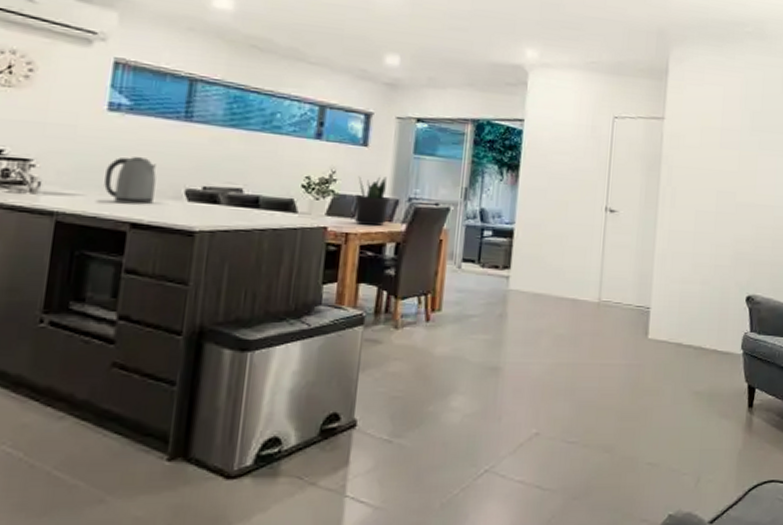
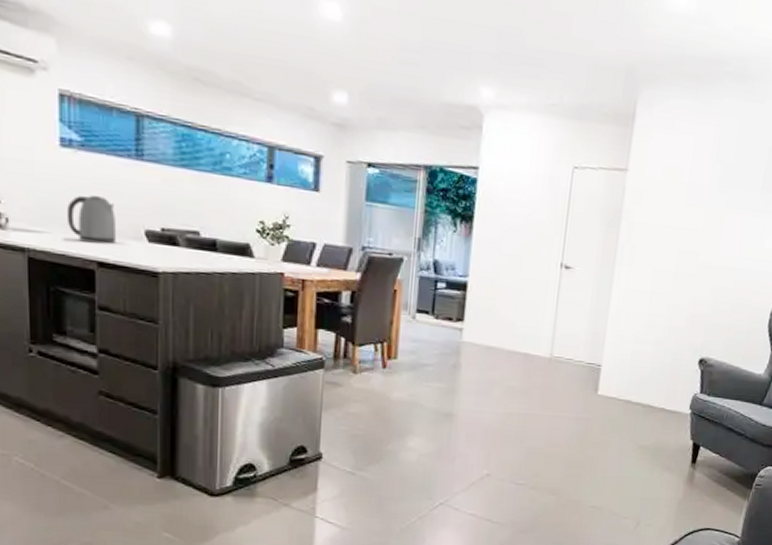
planter: present [354,176,389,226] -> none [308,222,343,274]

